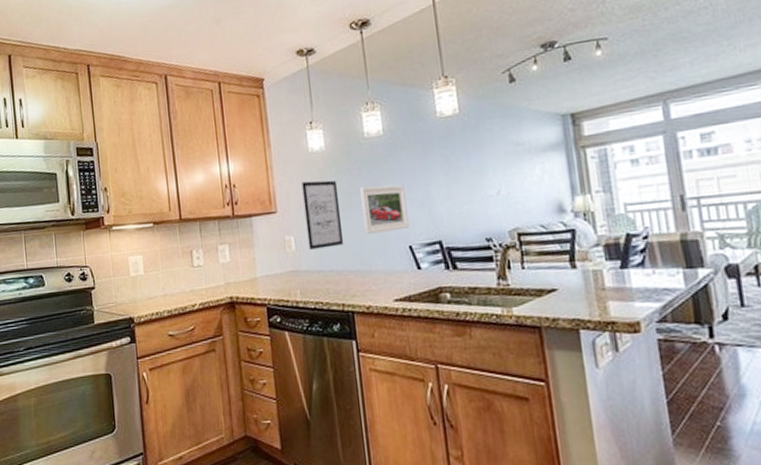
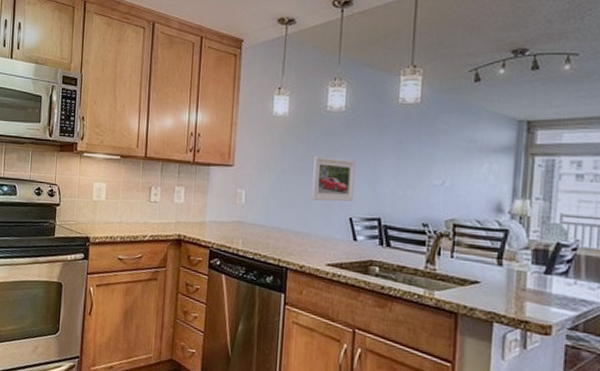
wall art: present [301,180,344,250] -> none [257,142,294,207]

